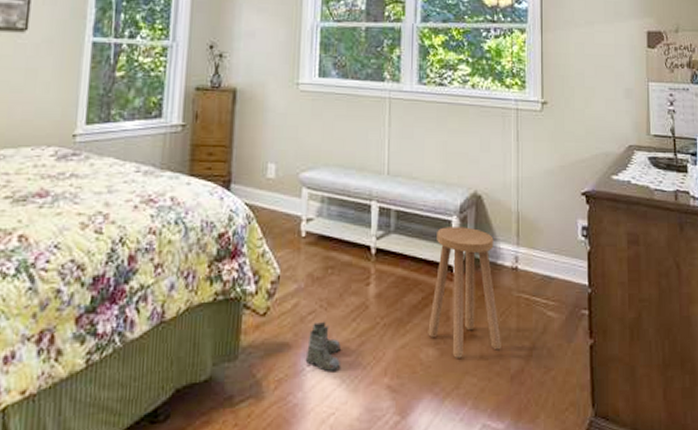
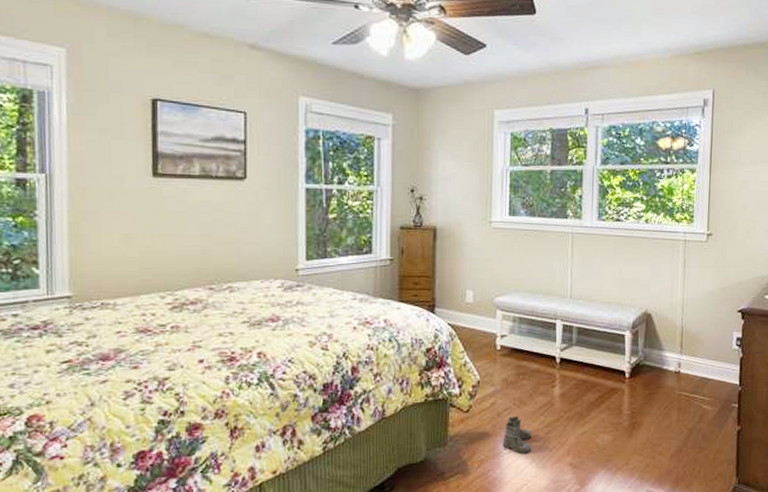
stool: present [428,227,501,358] -> none [603,339,664,442]

